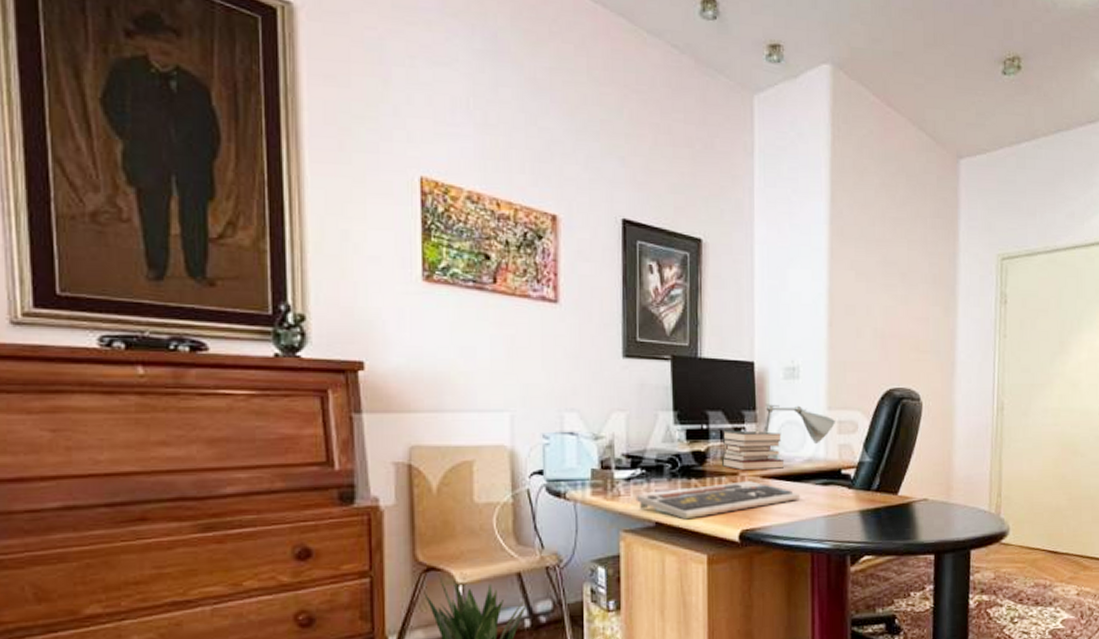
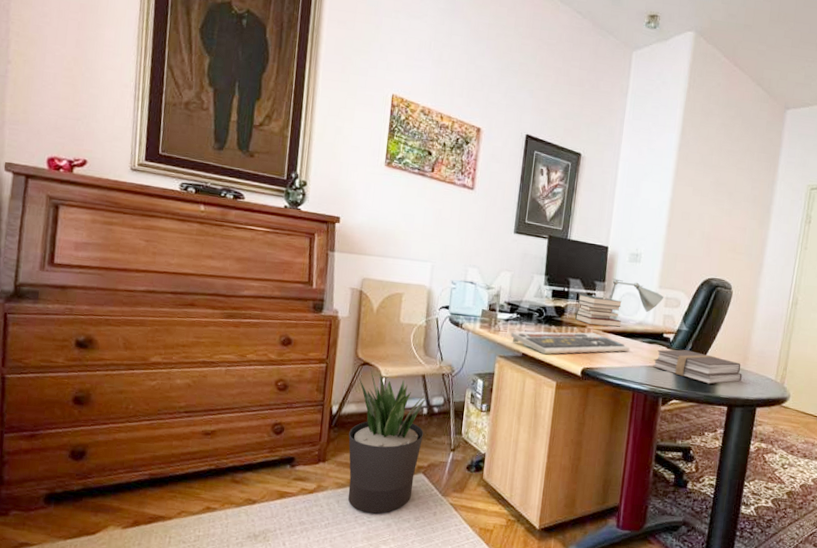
book: none [833,487,948,529] -> present [653,349,742,385]

